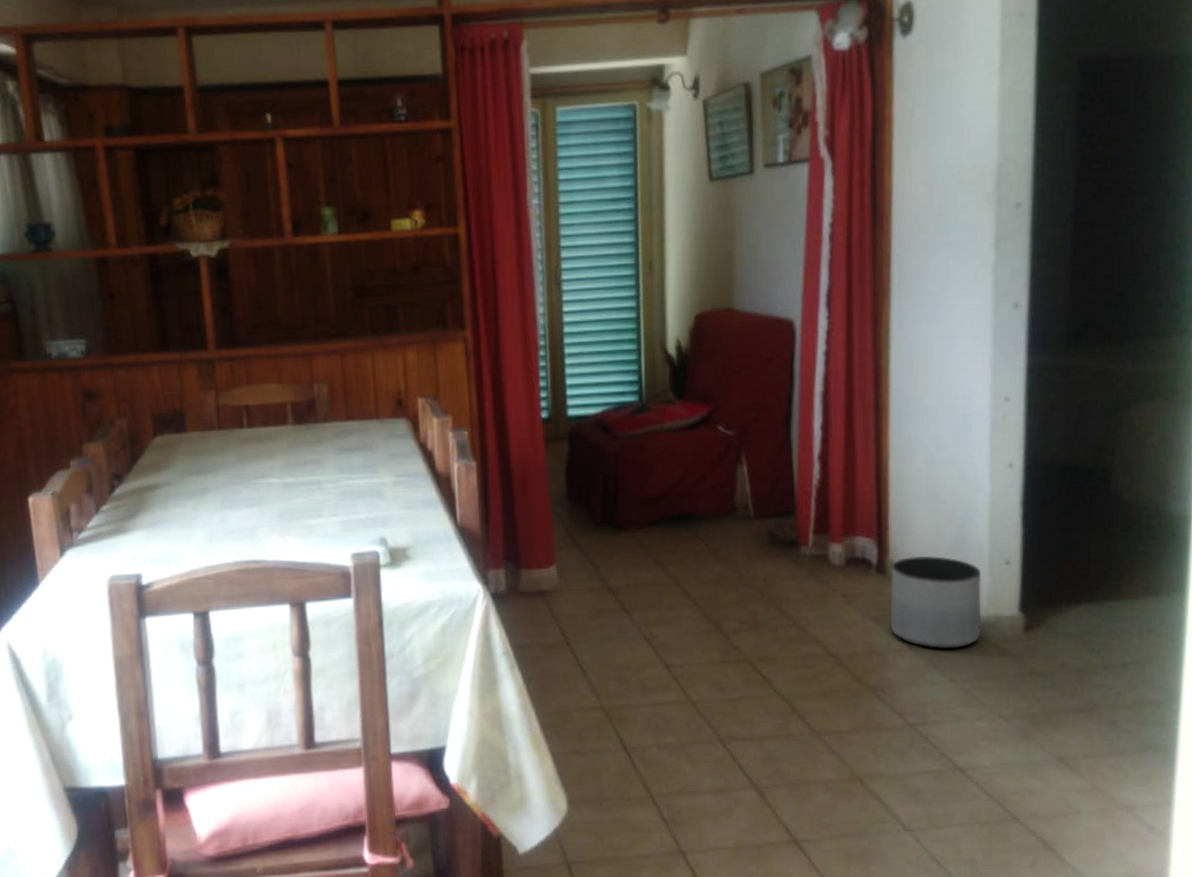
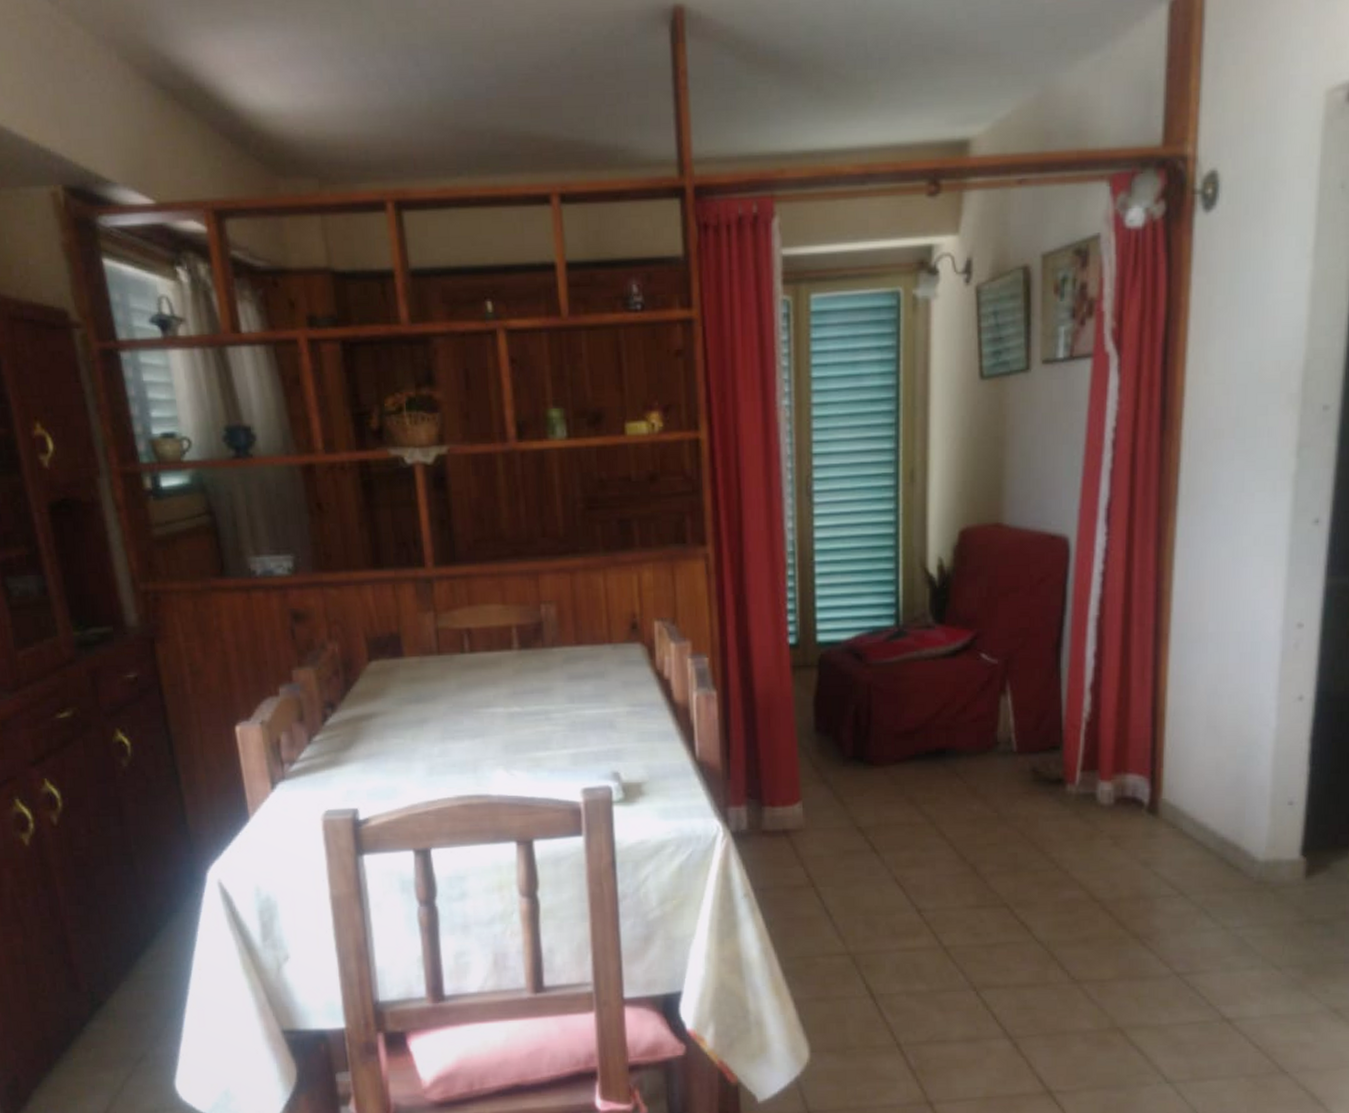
planter: present [890,555,982,650] -> none [1160,795,1262,895]

